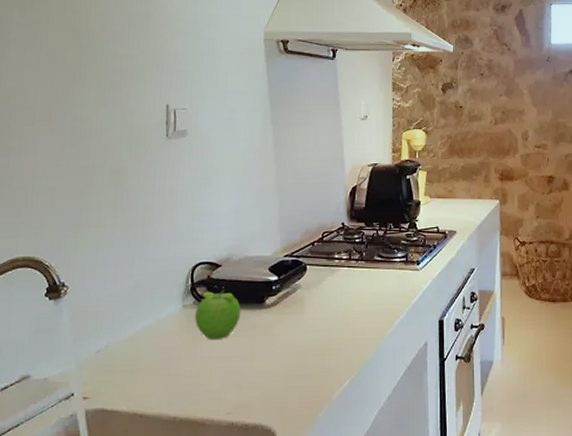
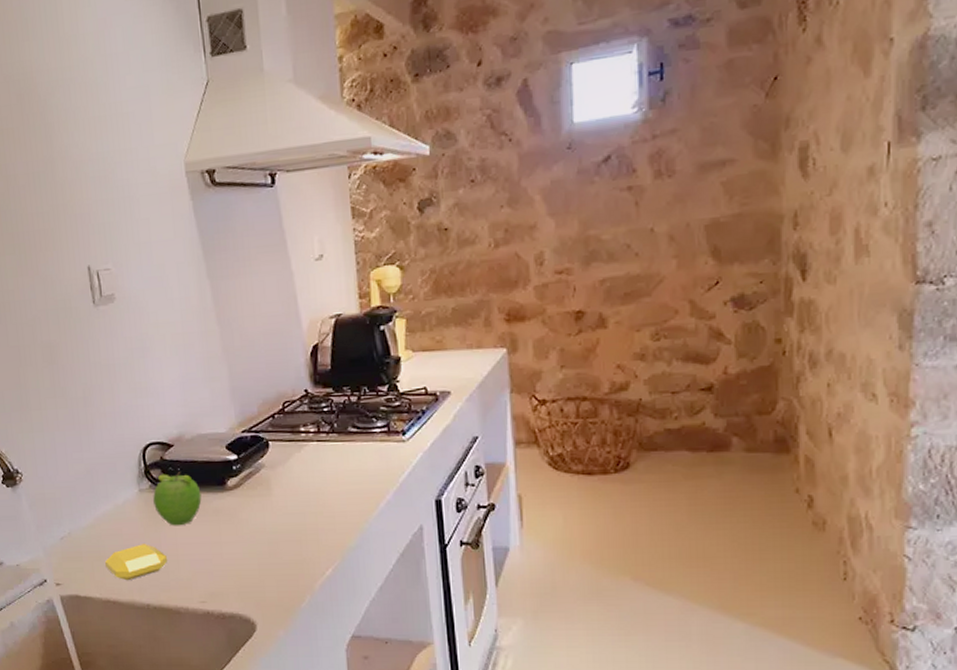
soap bar: none [137,357,201,394] -> present [104,544,168,581]

